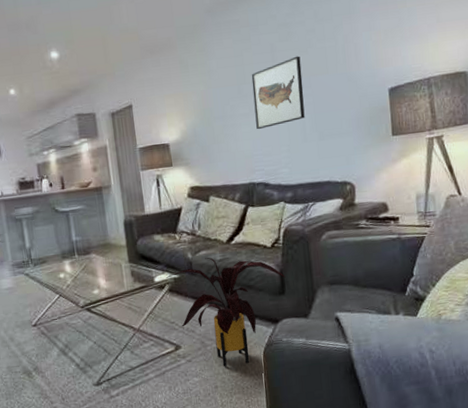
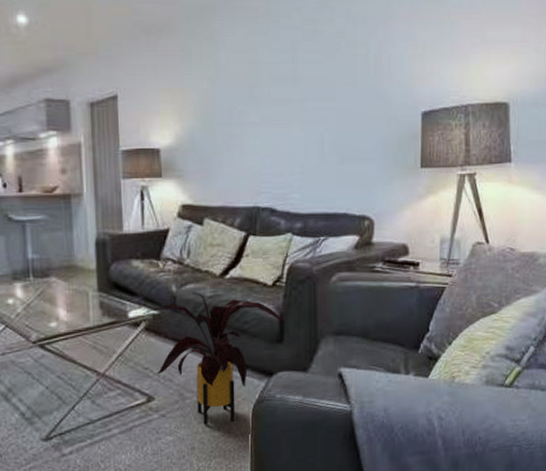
wall art: present [251,56,305,130] -> none [266,60,326,144]

